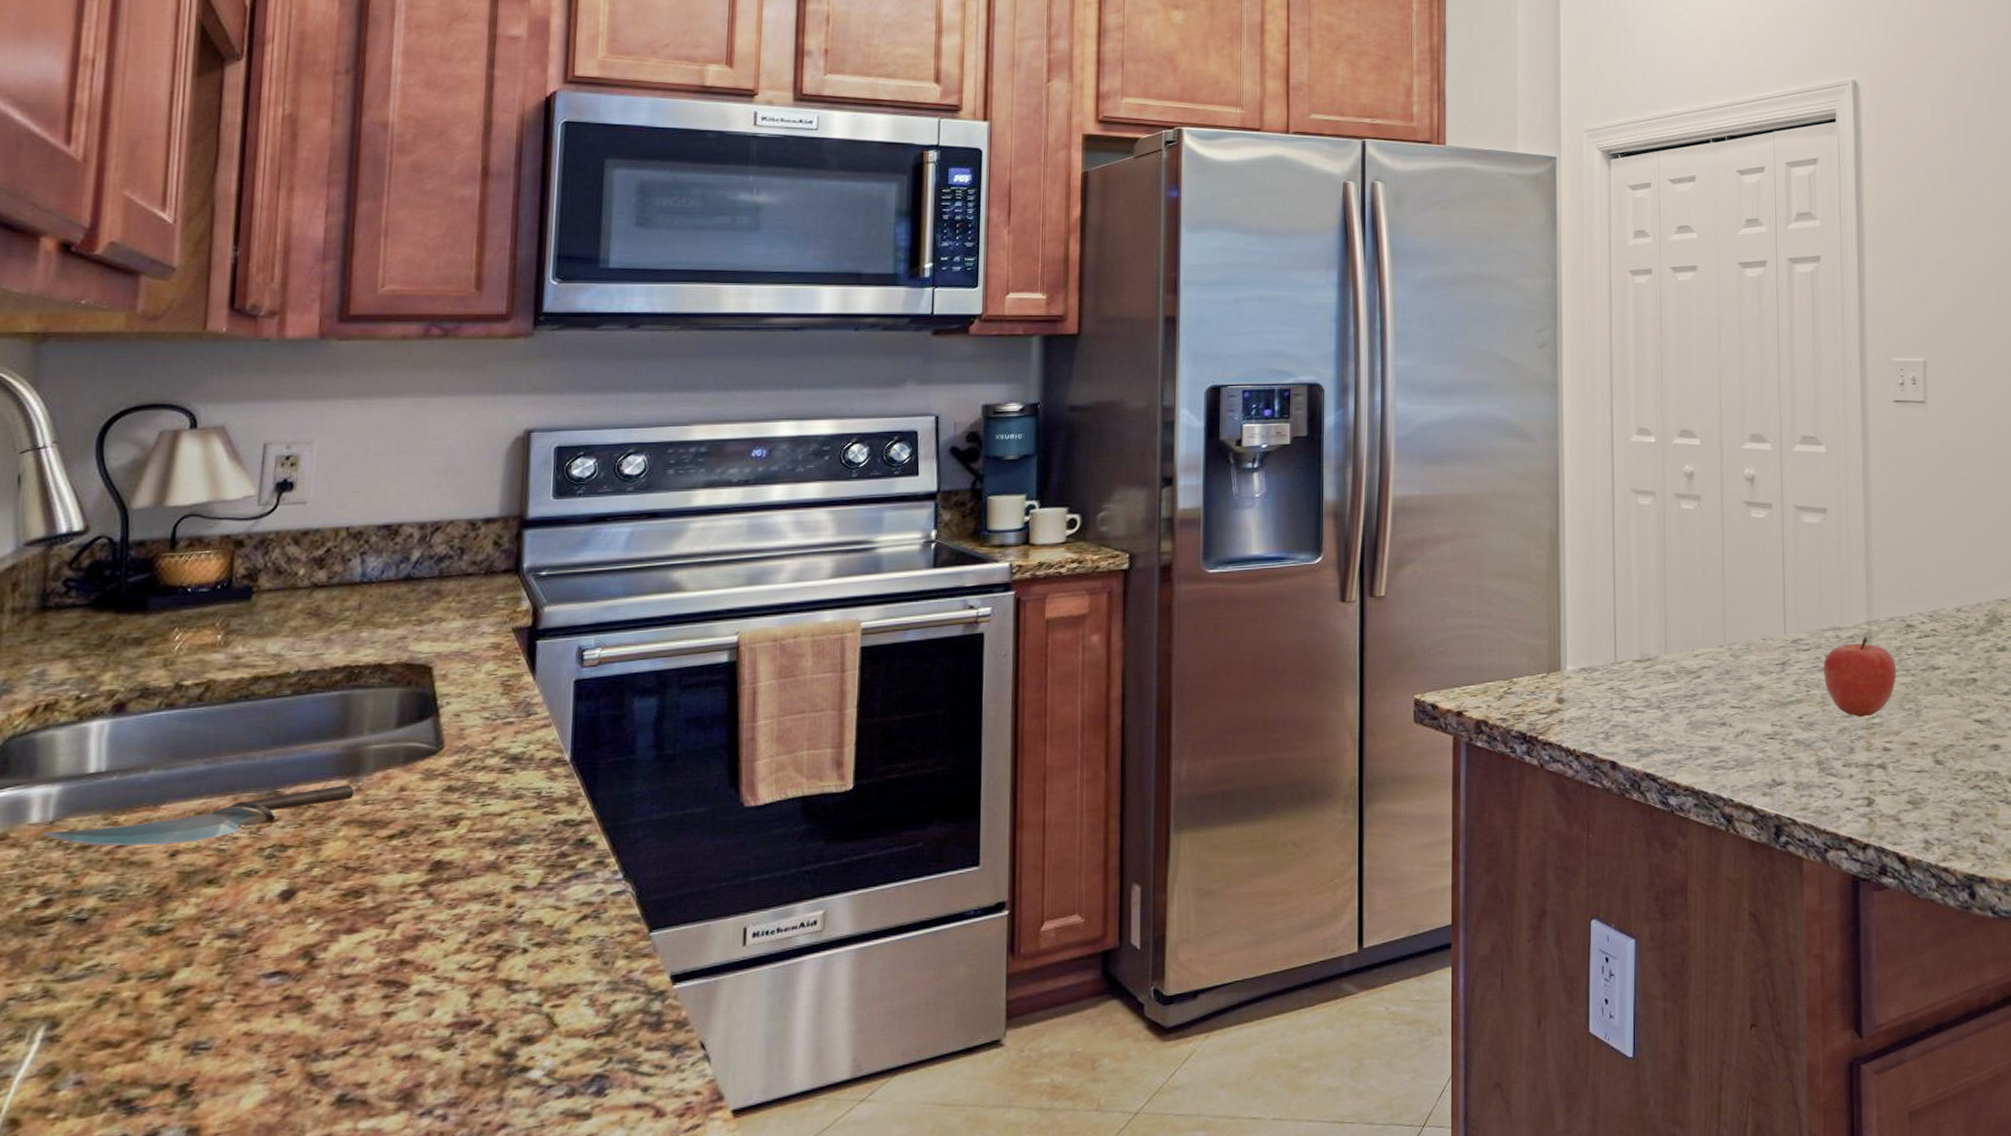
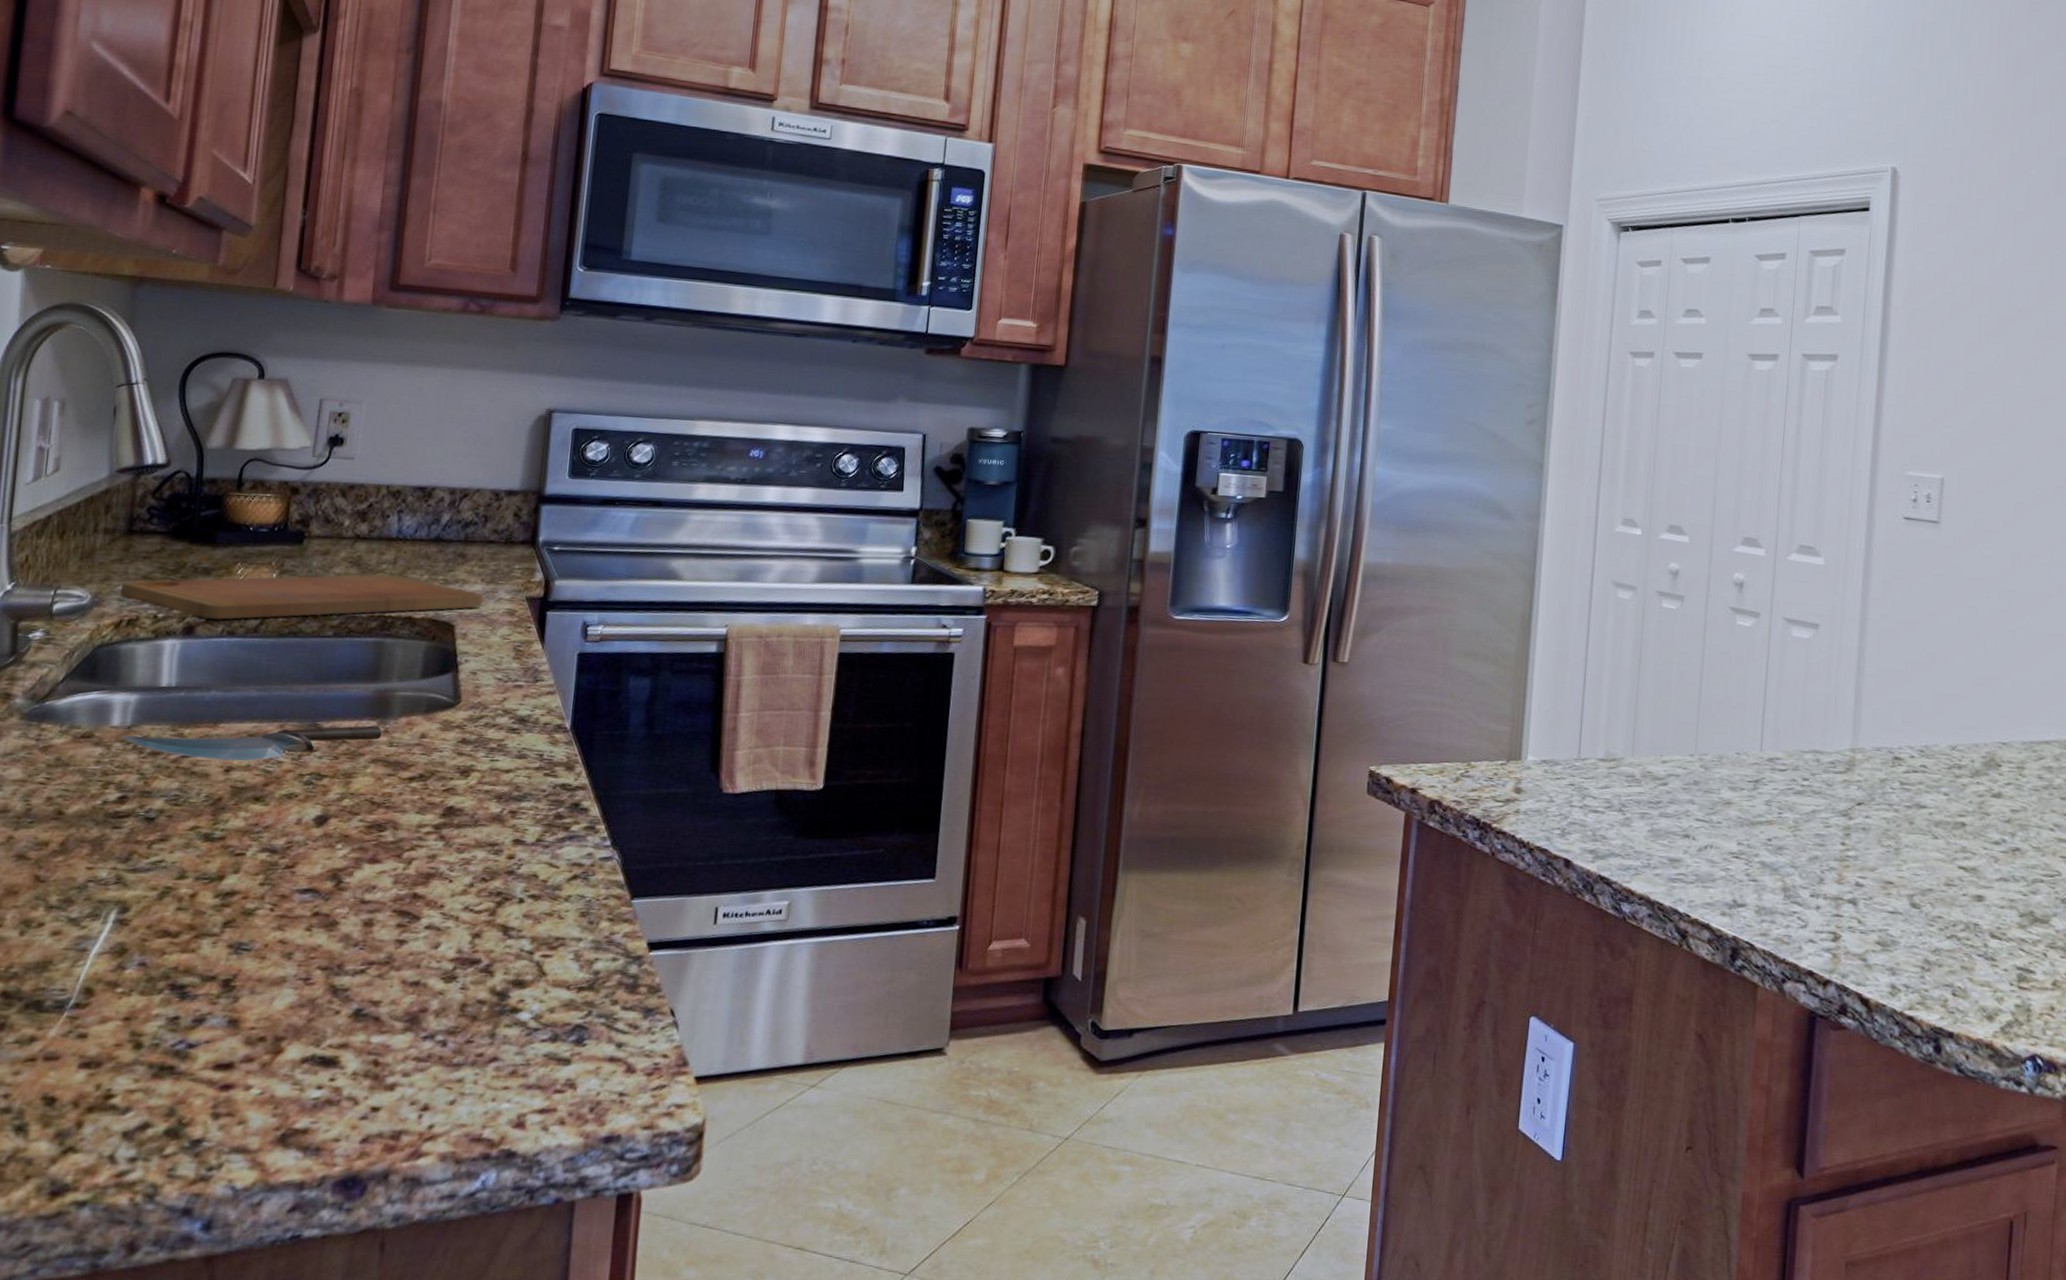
cutting board: none [35,621,463,694] -> present [121,573,483,620]
fruit: present [1823,636,1897,717] -> none [1798,763,1879,848]

